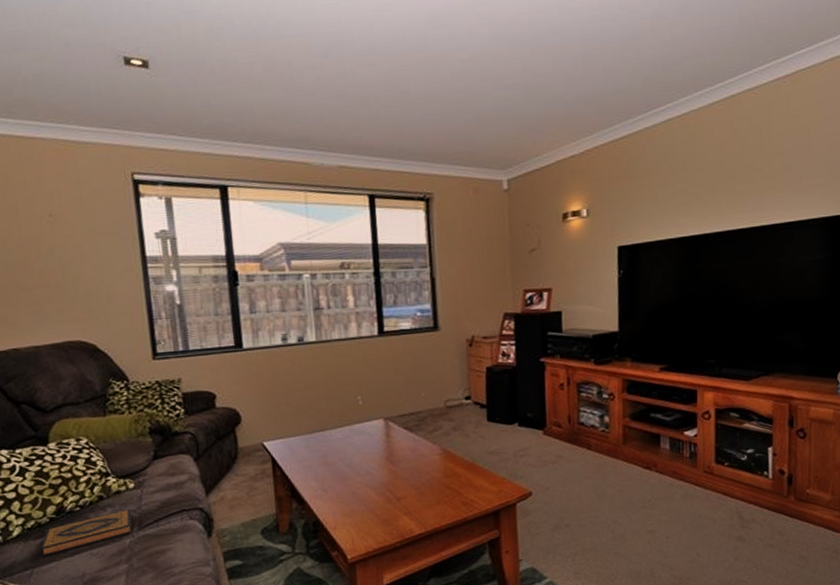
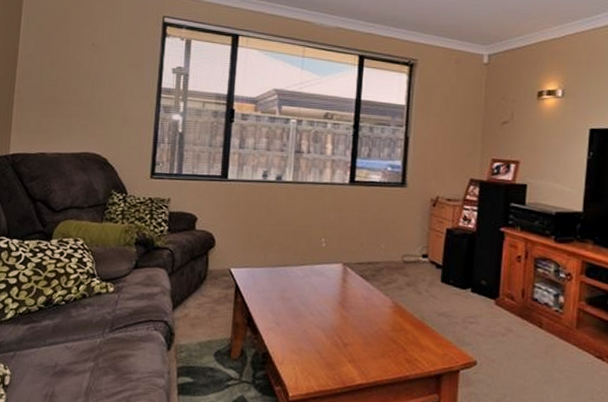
hardback book: present [40,508,132,557] -> none [25,310,106,342]

